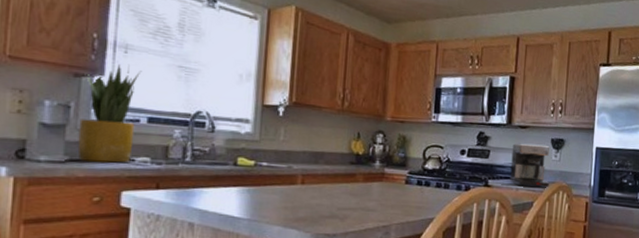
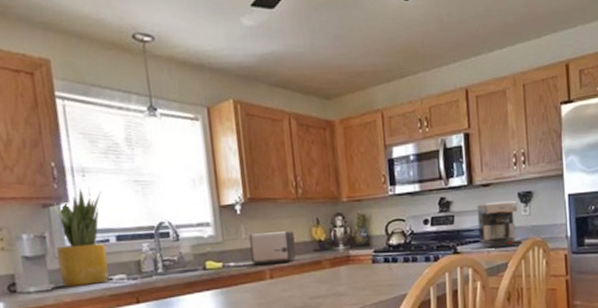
toaster: none [285,137,334,170] -> present [248,231,296,265]

